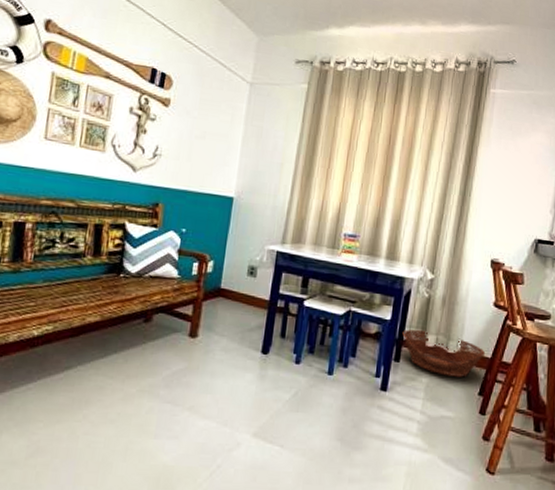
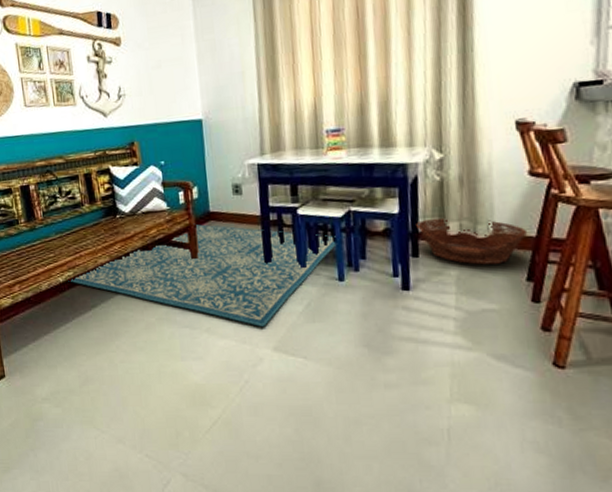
rug: none [44,297,334,411] -> present [68,223,338,327]

